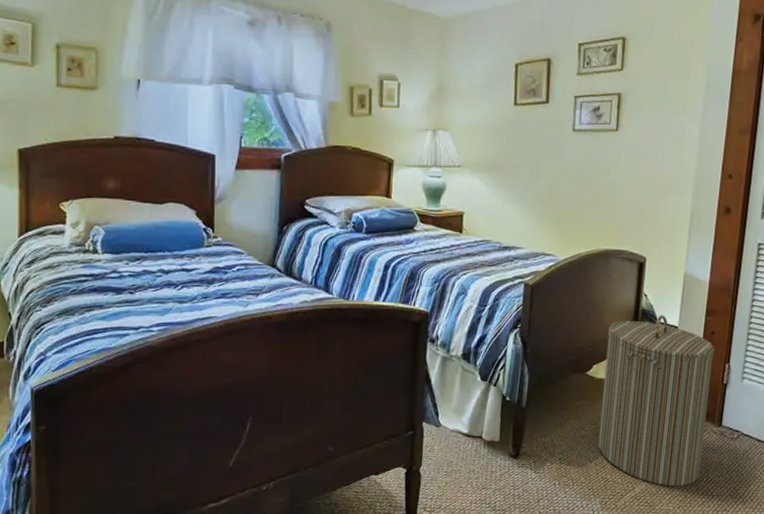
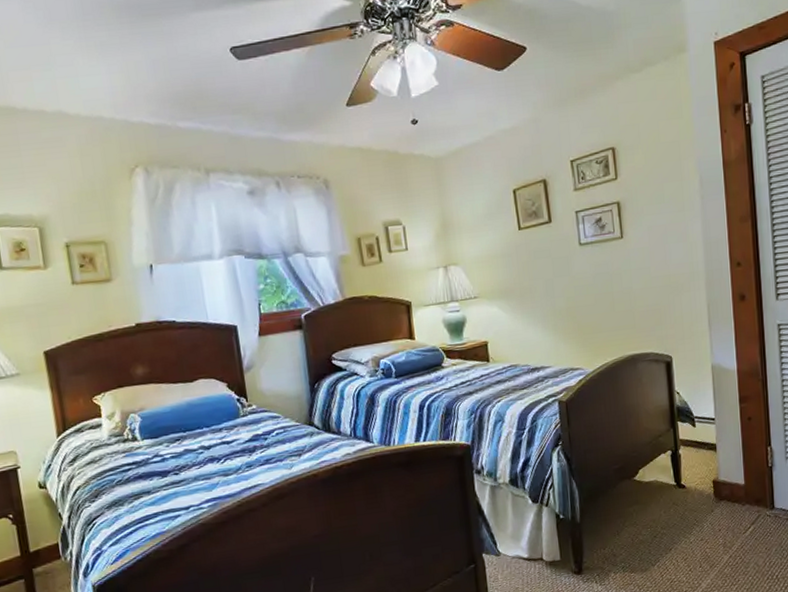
laundry hamper: present [598,315,715,486] -> none [647,409,762,577]

